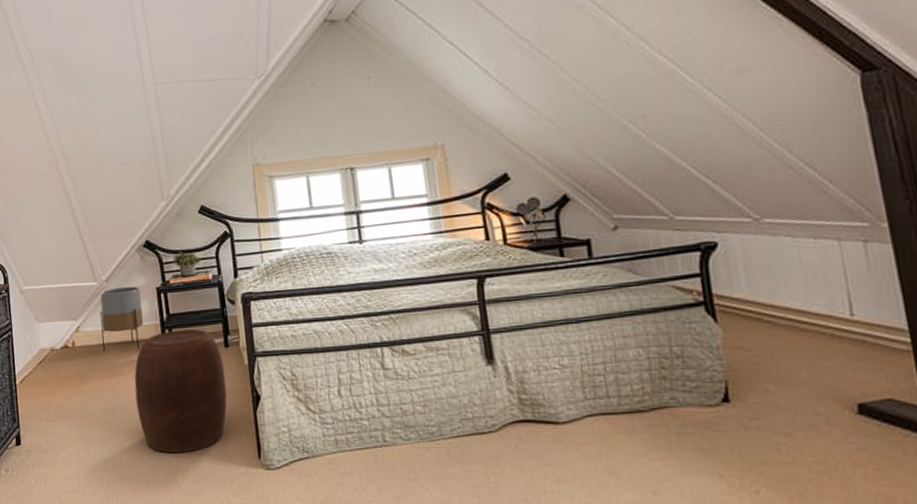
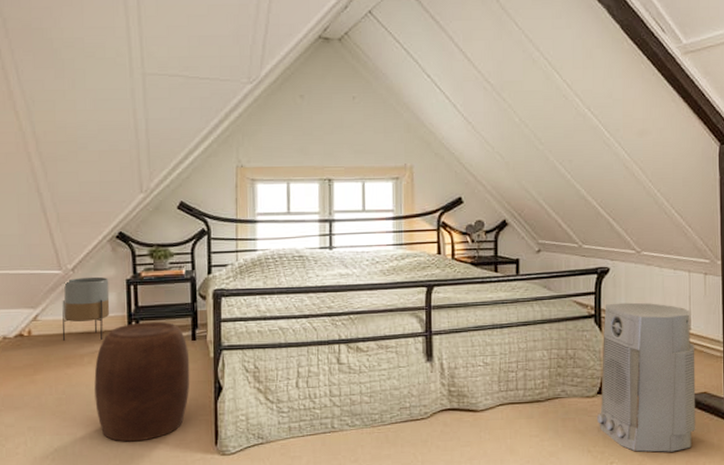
air purifier: none [717,283,884,480] -> present [596,302,696,452]

